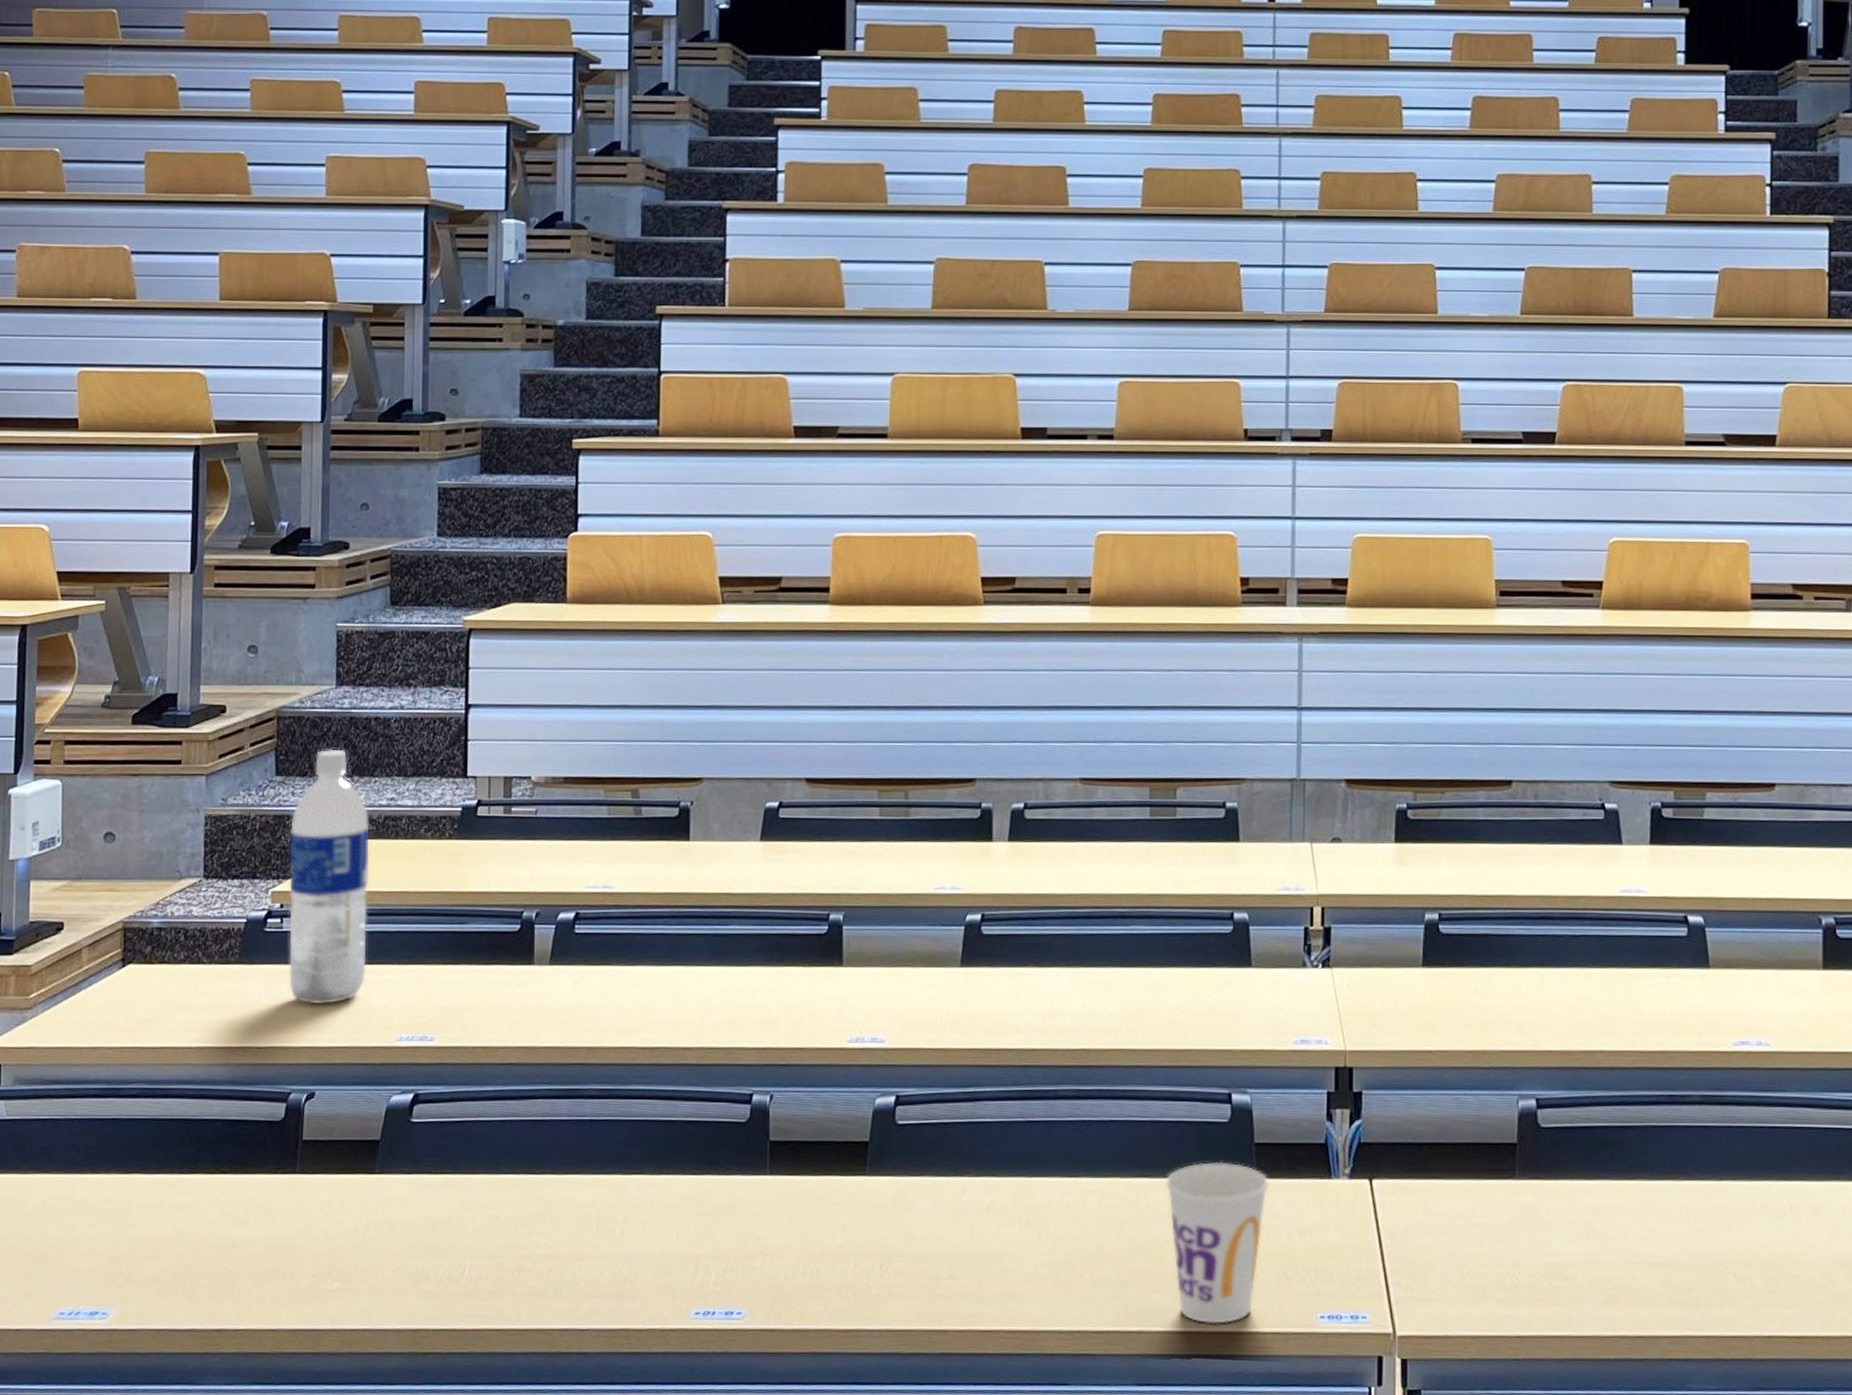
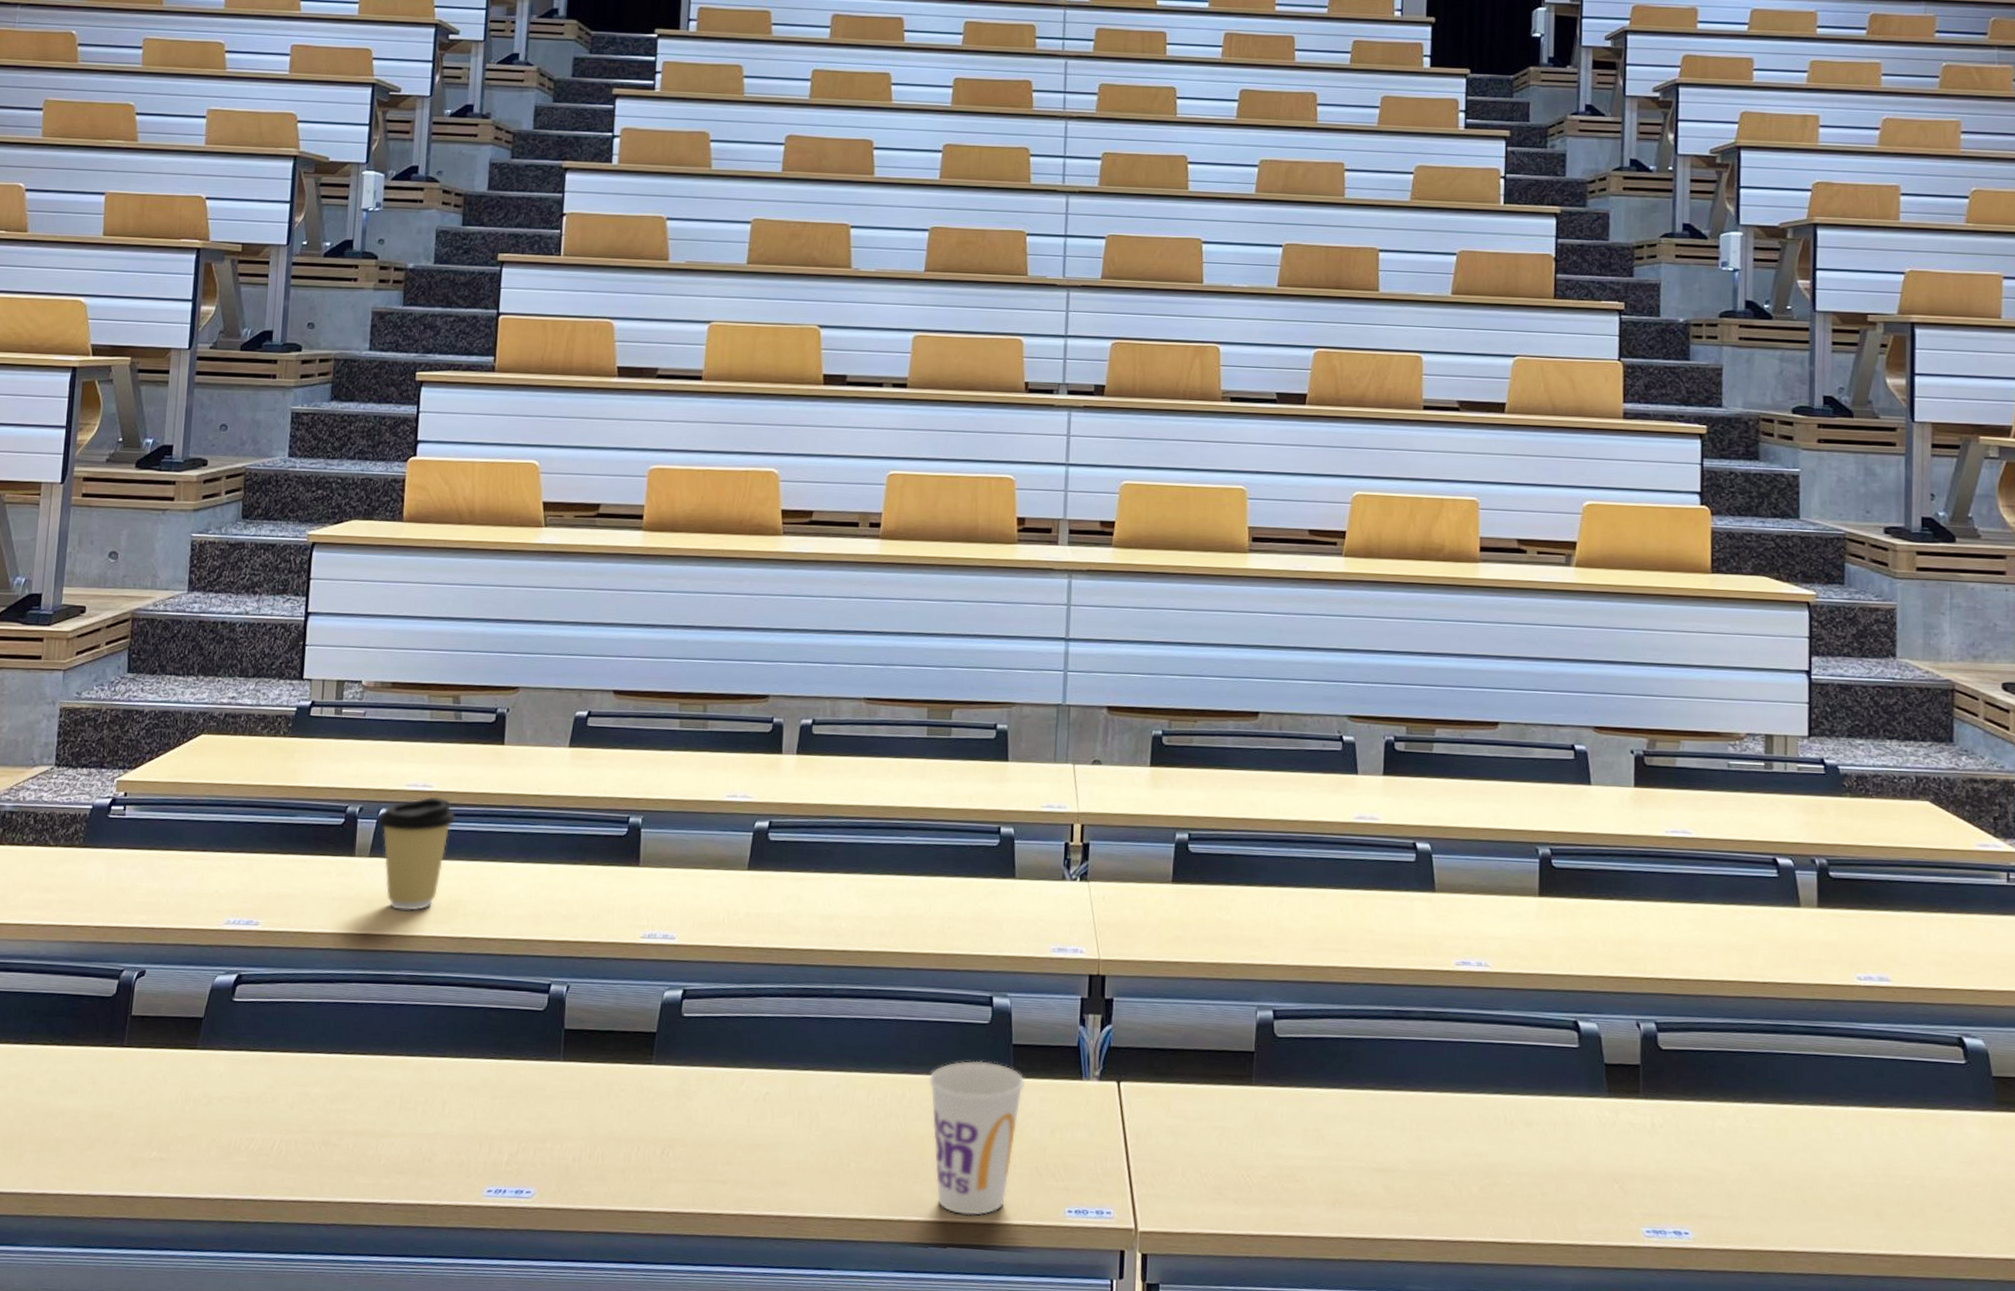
water bottle: present [289,749,370,1005] -> none [127,649,211,888]
coffee cup: none [557,898,642,1021] -> present [378,796,457,911]

